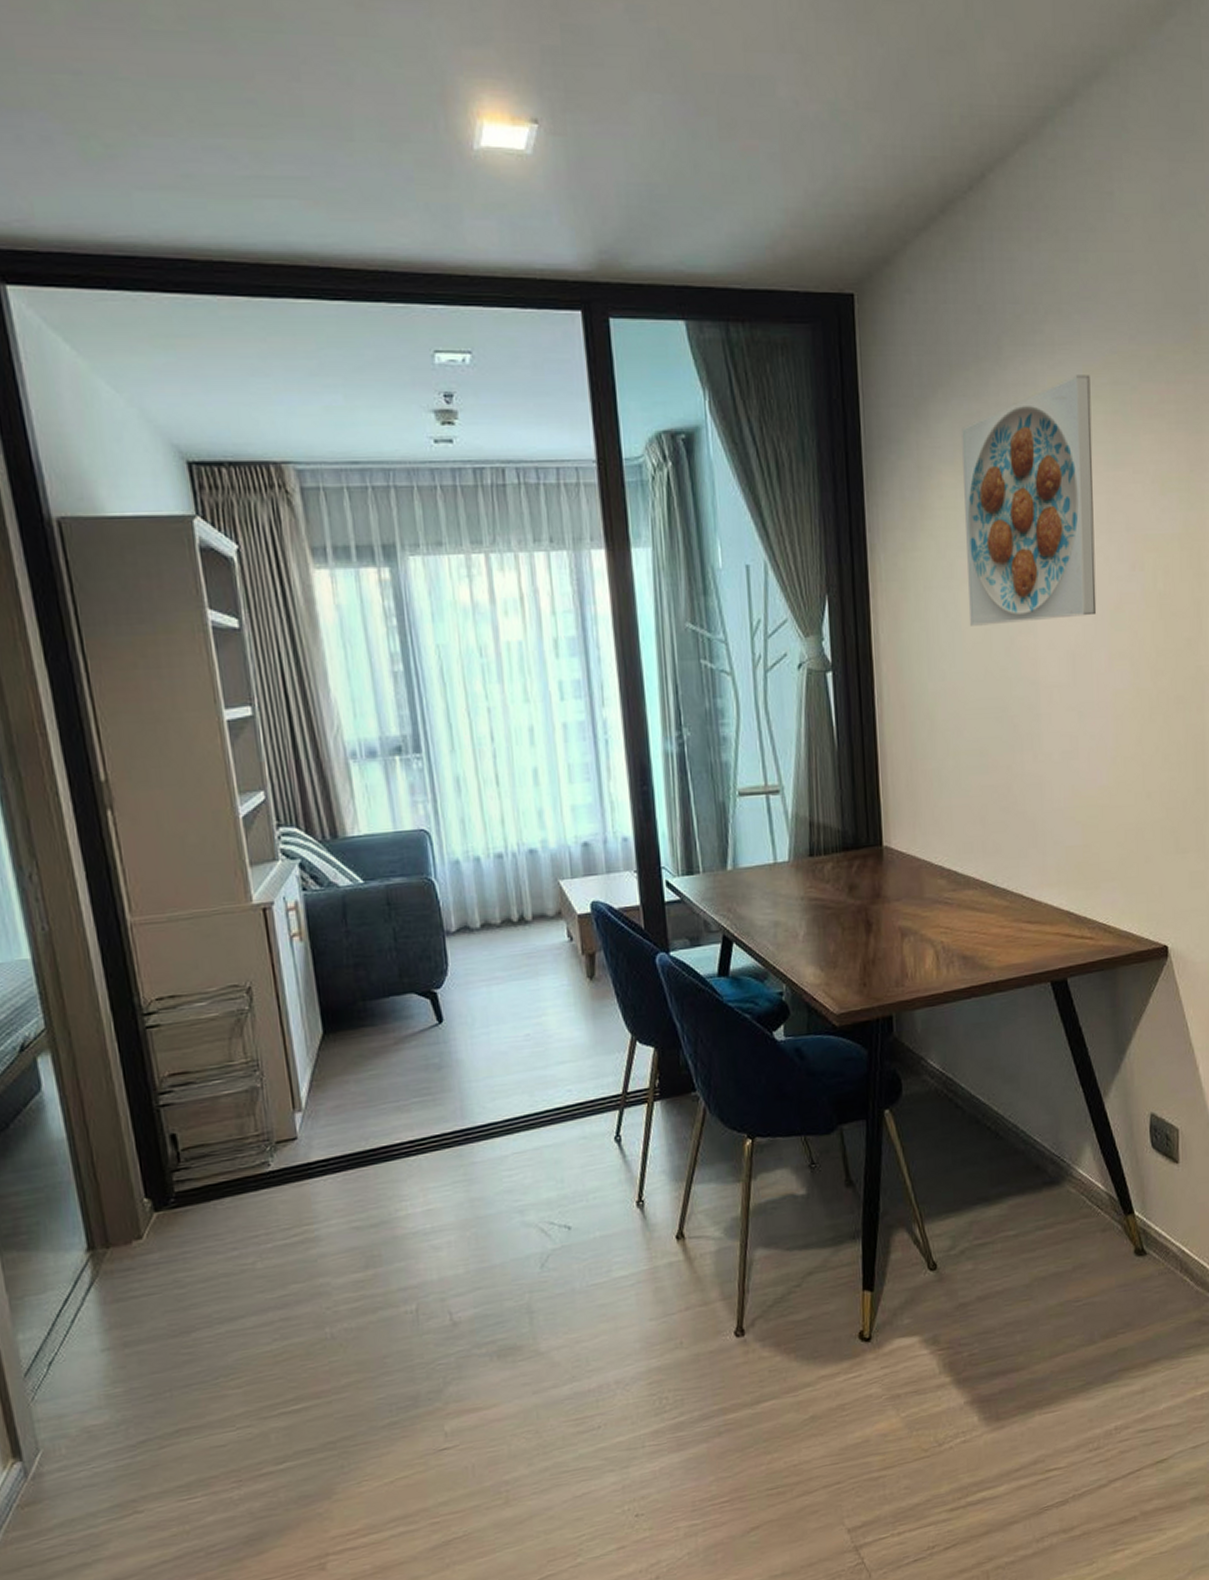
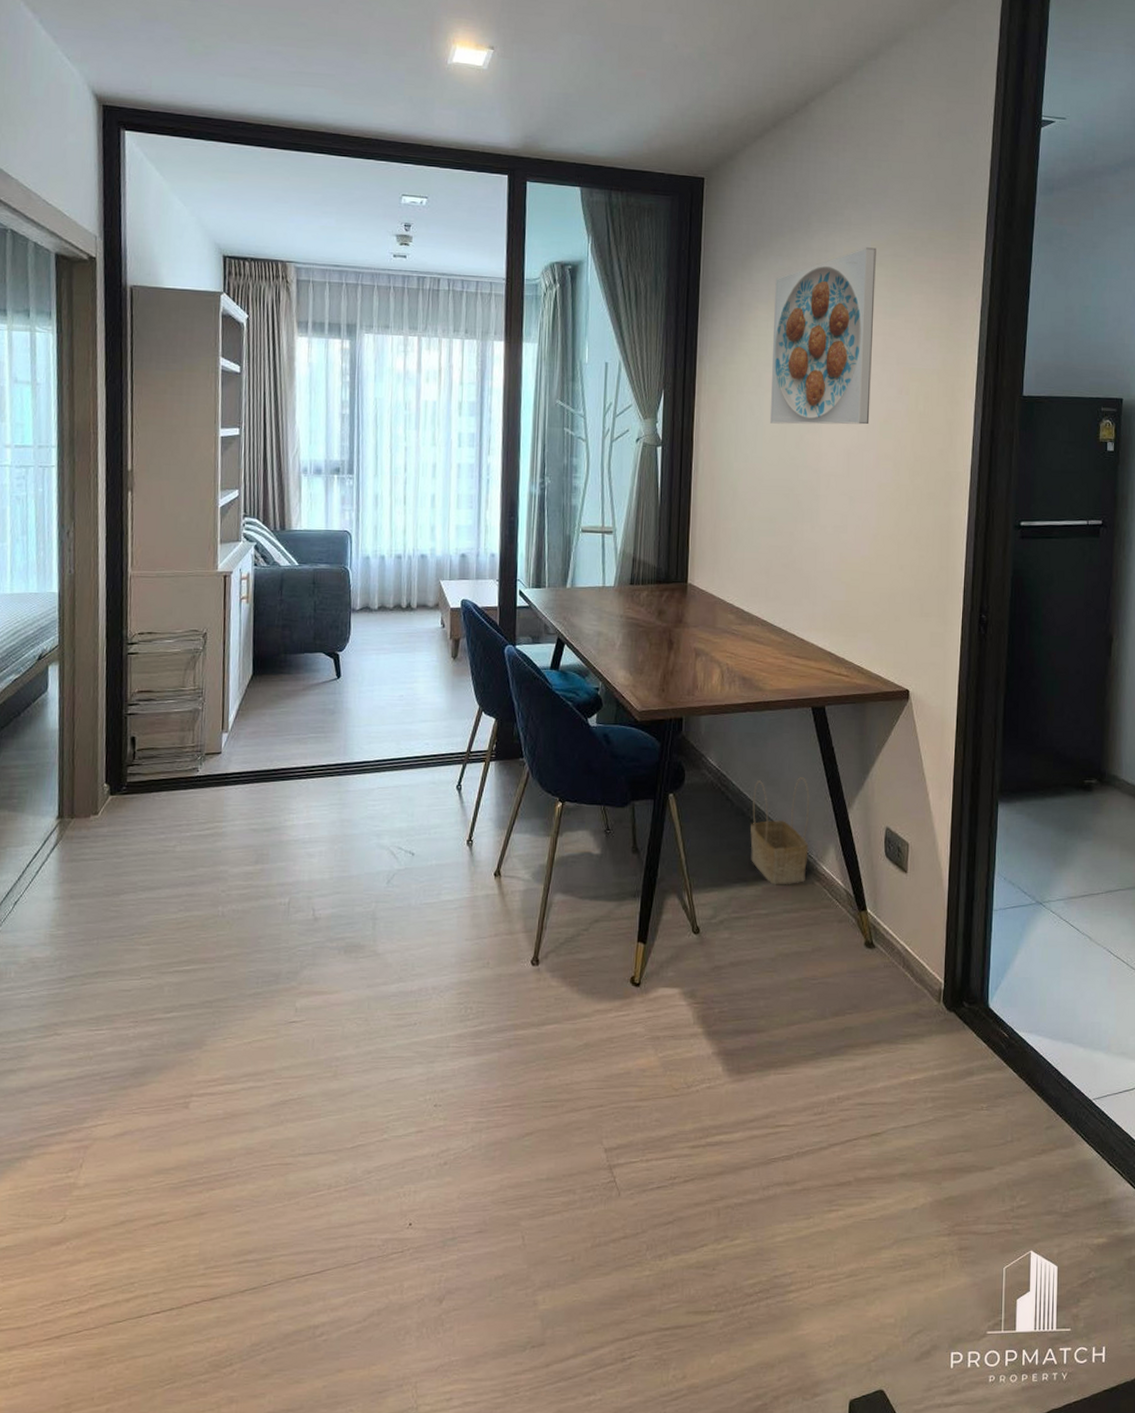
basket: none [988,1068,1061,1201] -> present [750,777,810,885]

